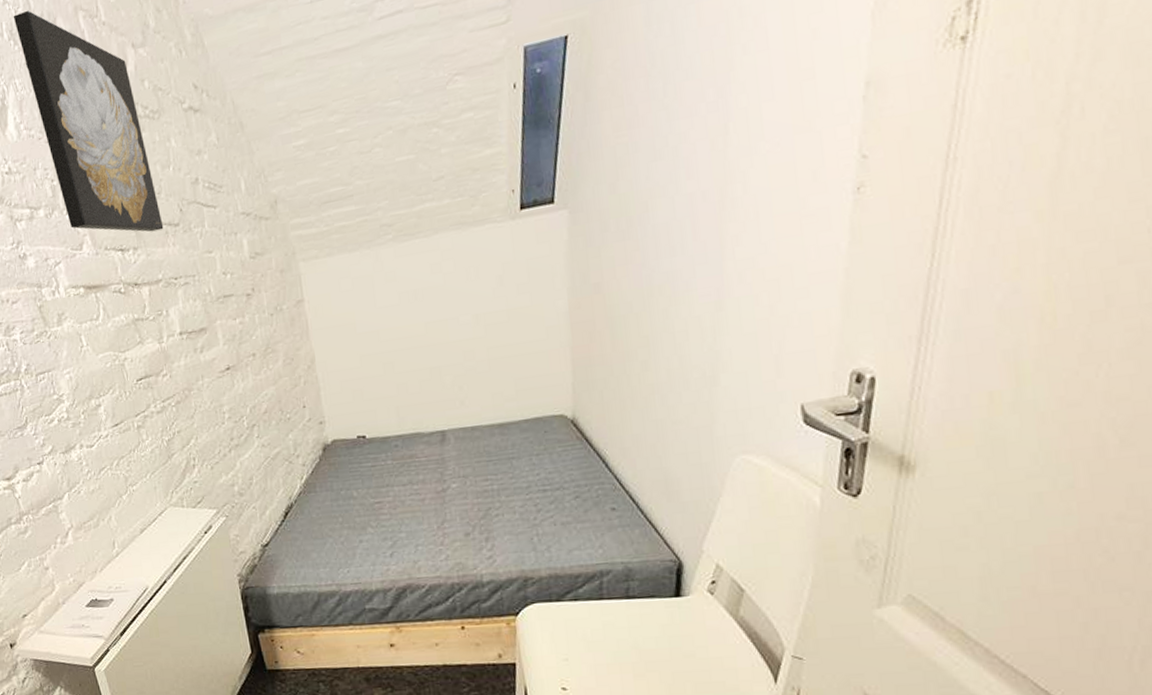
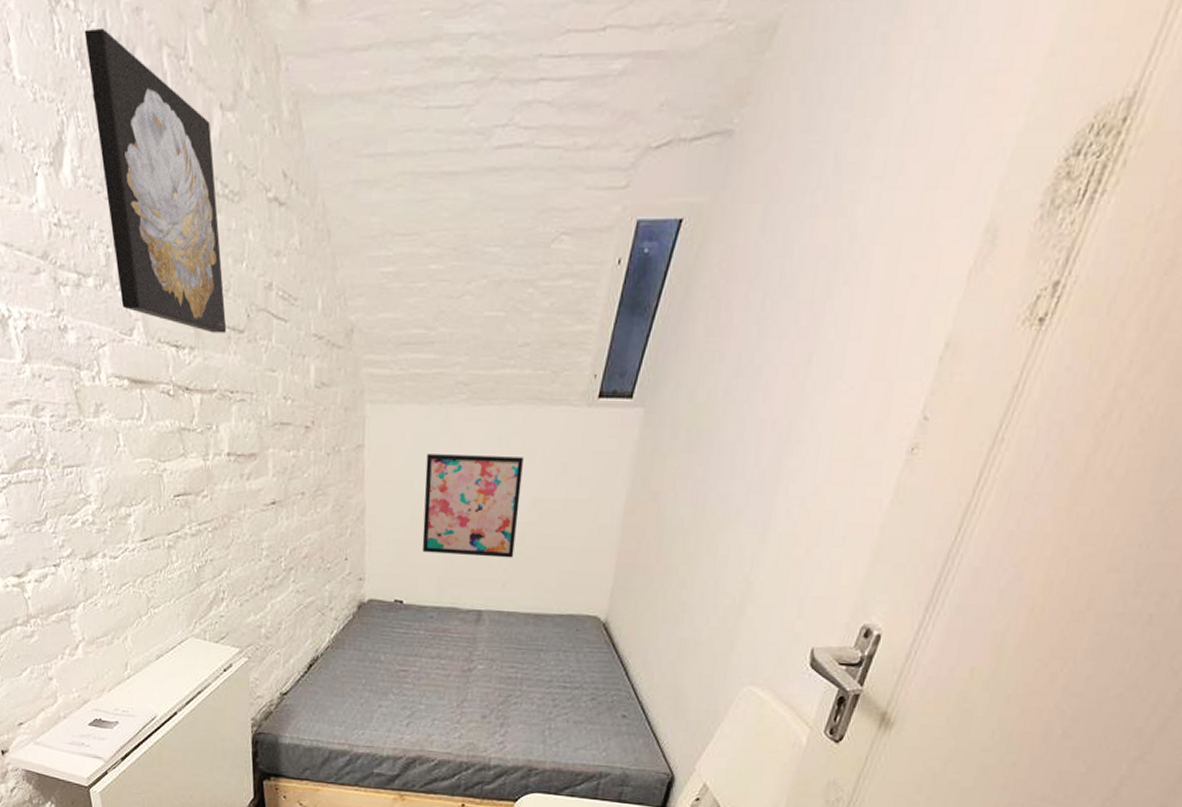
wall art: none [364,279,467,386] -> present [422,454,524,558]

